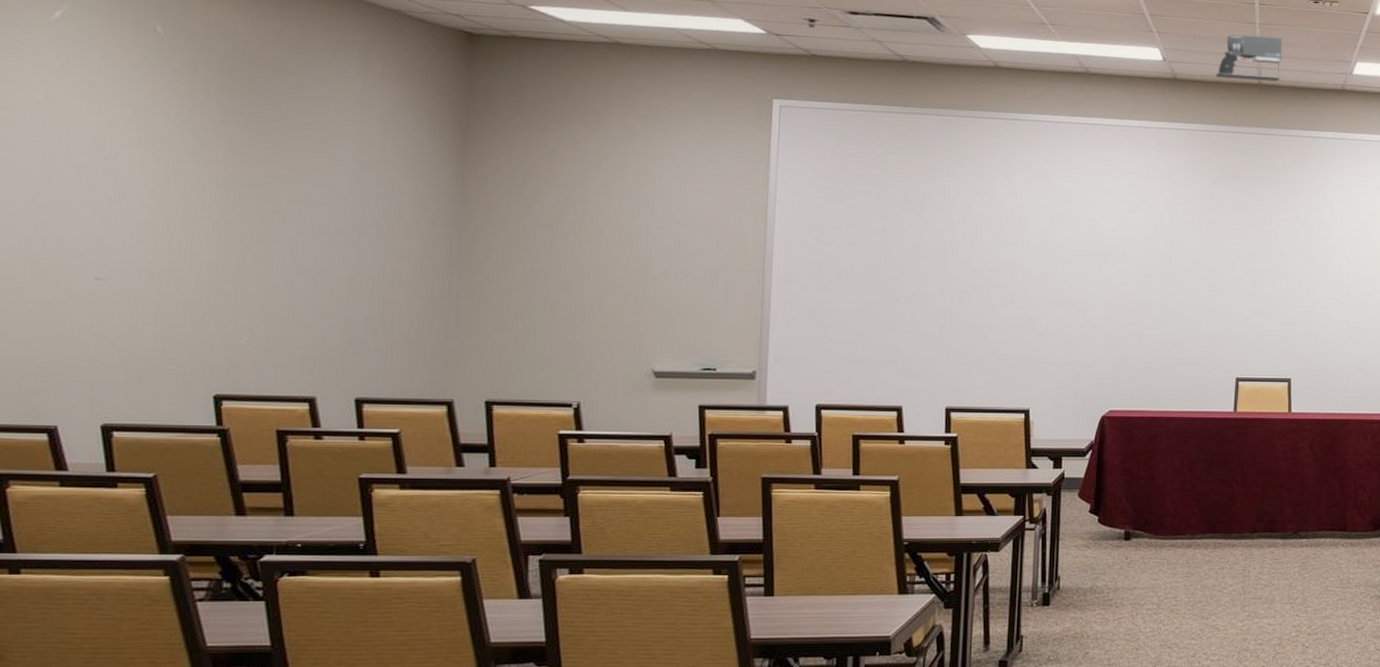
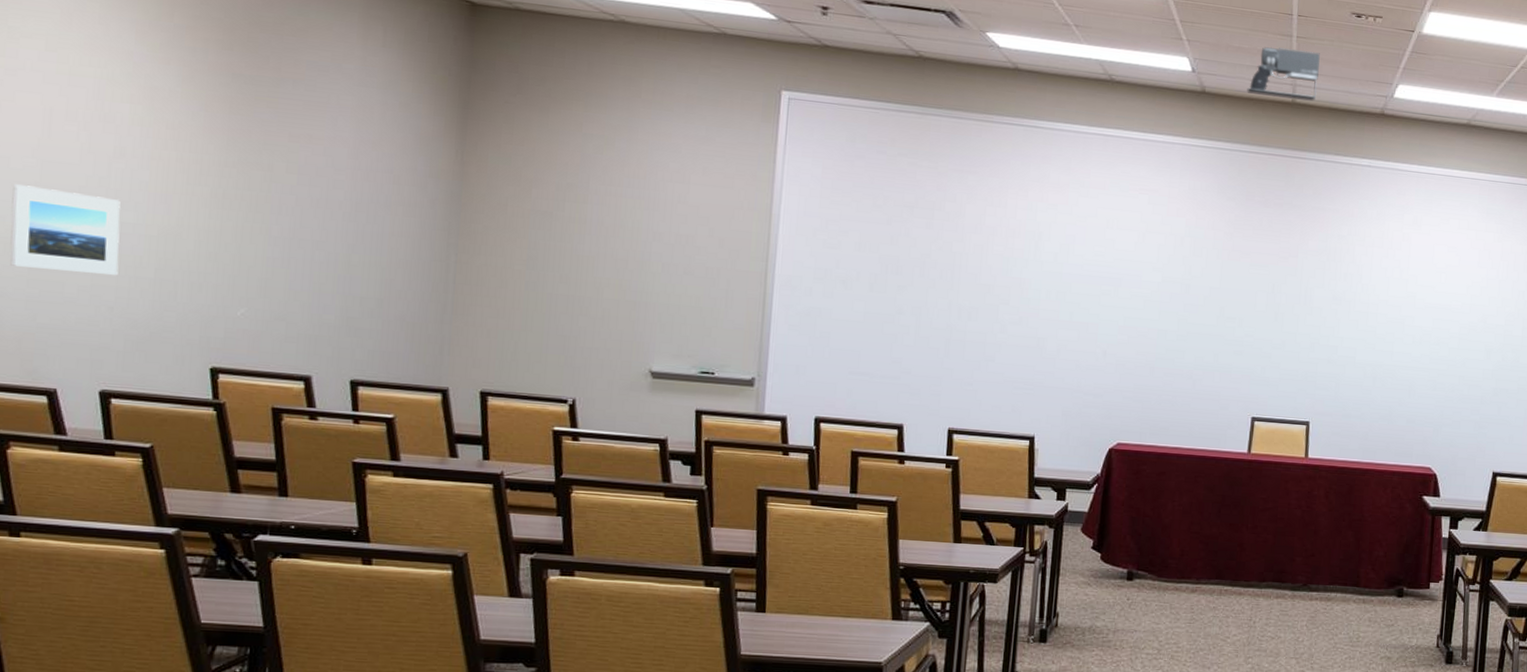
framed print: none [9,230,121,313] -> present [10,184,120,276]

